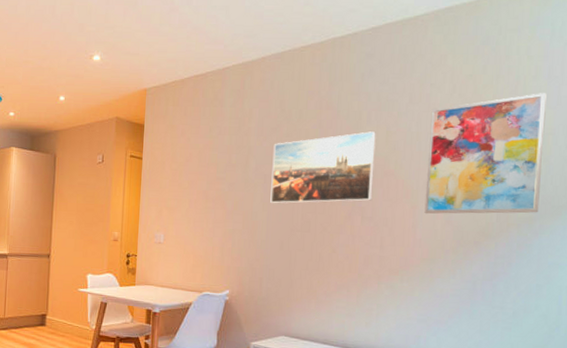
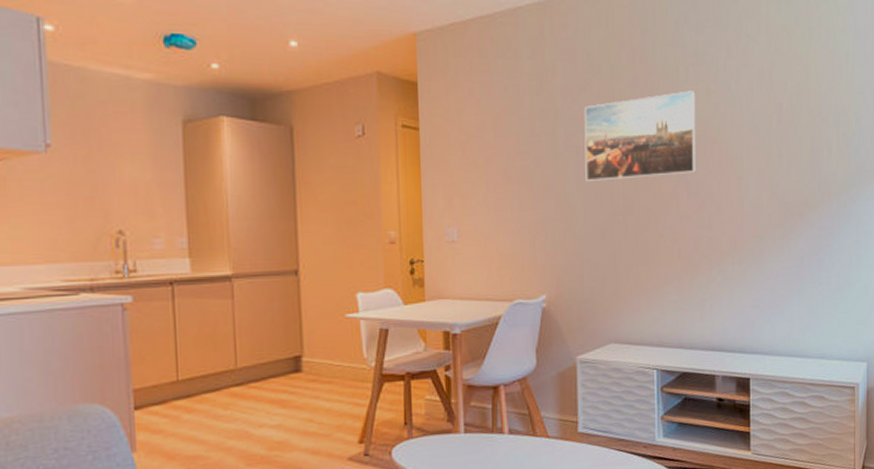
wall art: present [424,93,547,214] -> none [749,48,855,186]

